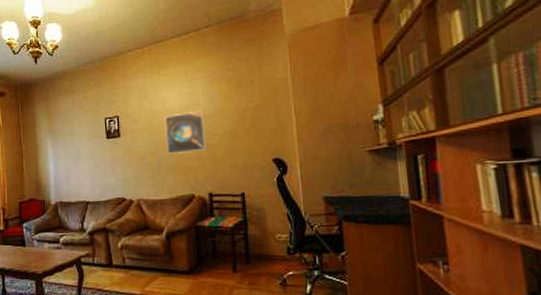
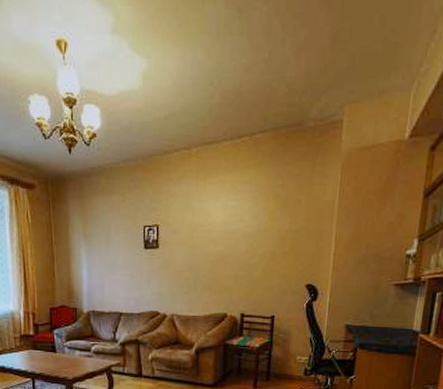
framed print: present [164,110,207,155] -> none [205,227,247,272]

